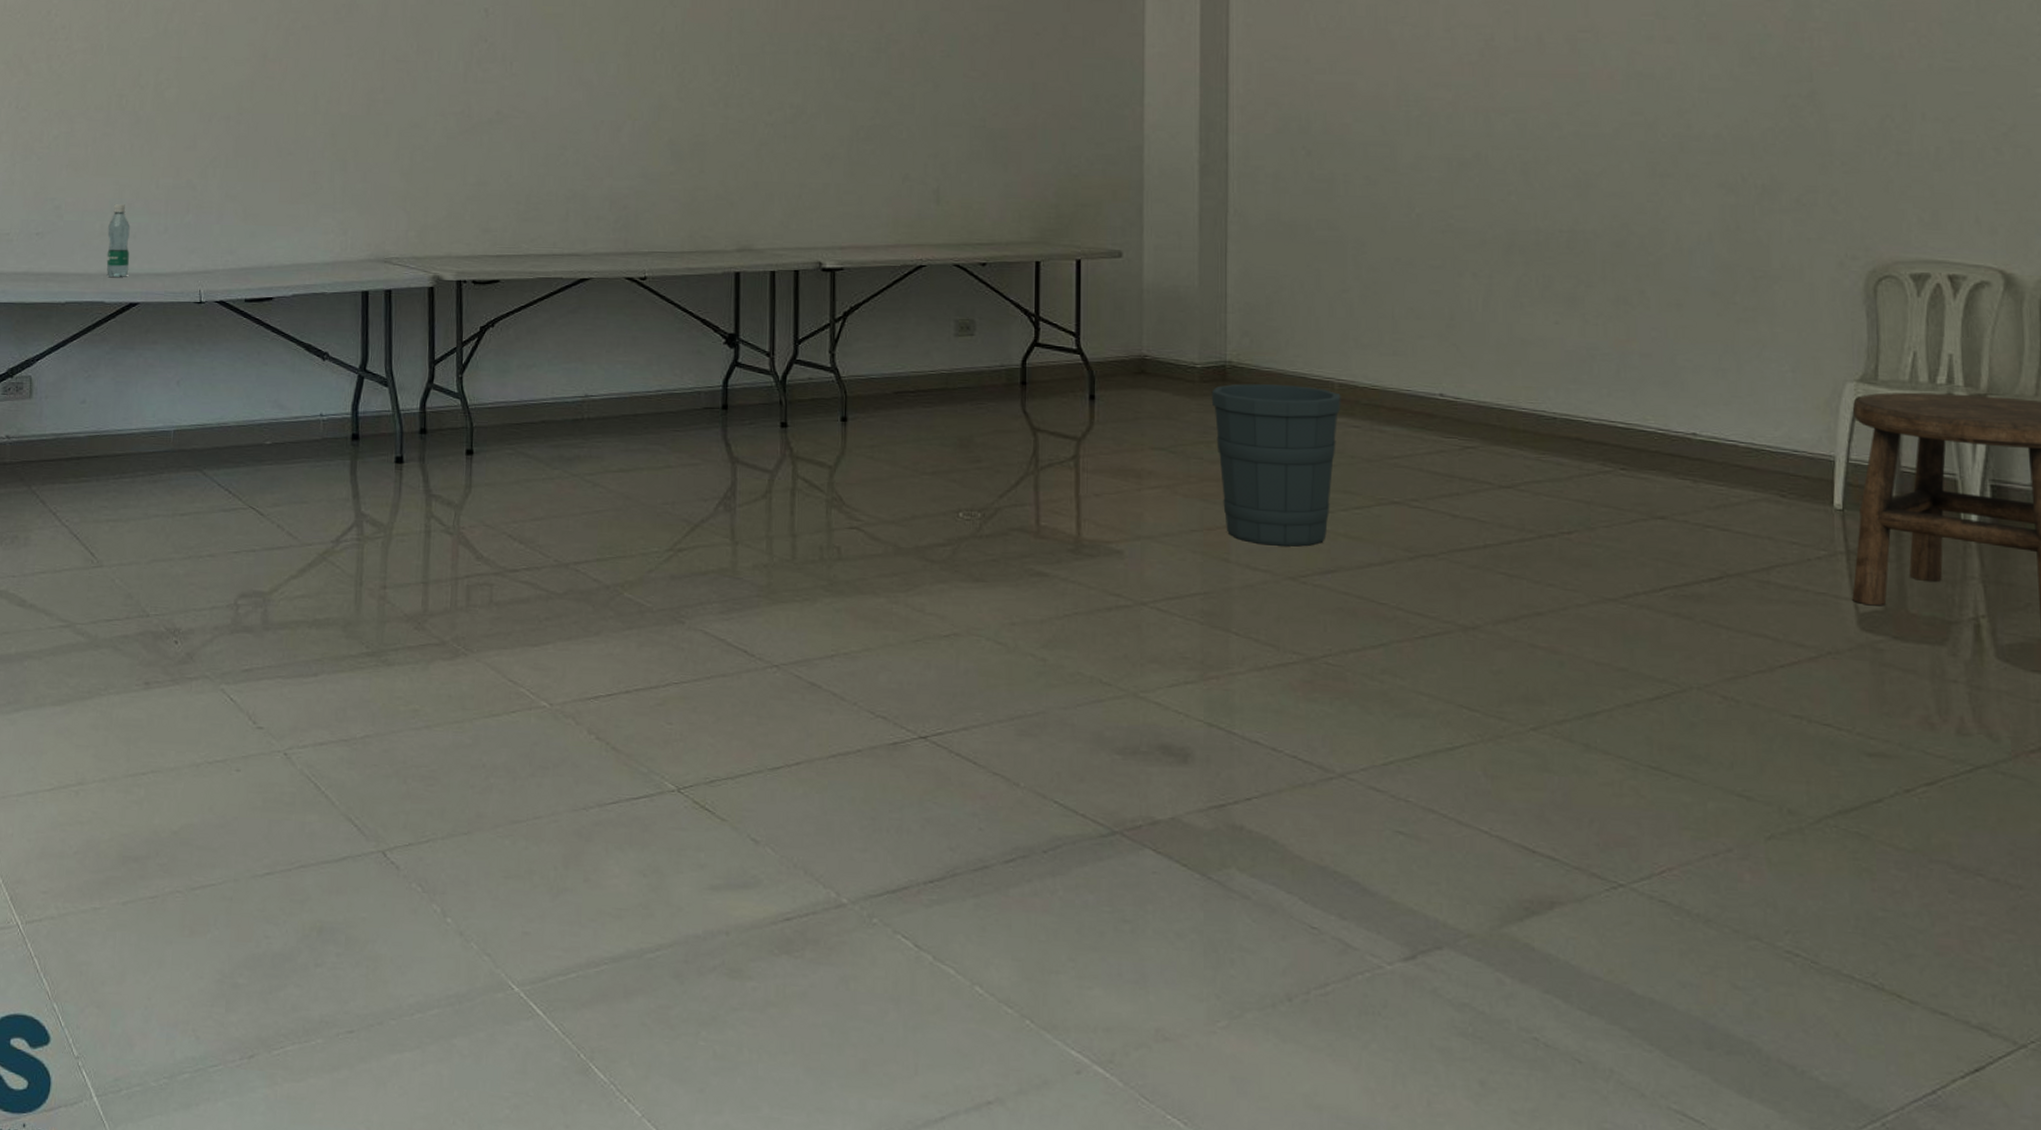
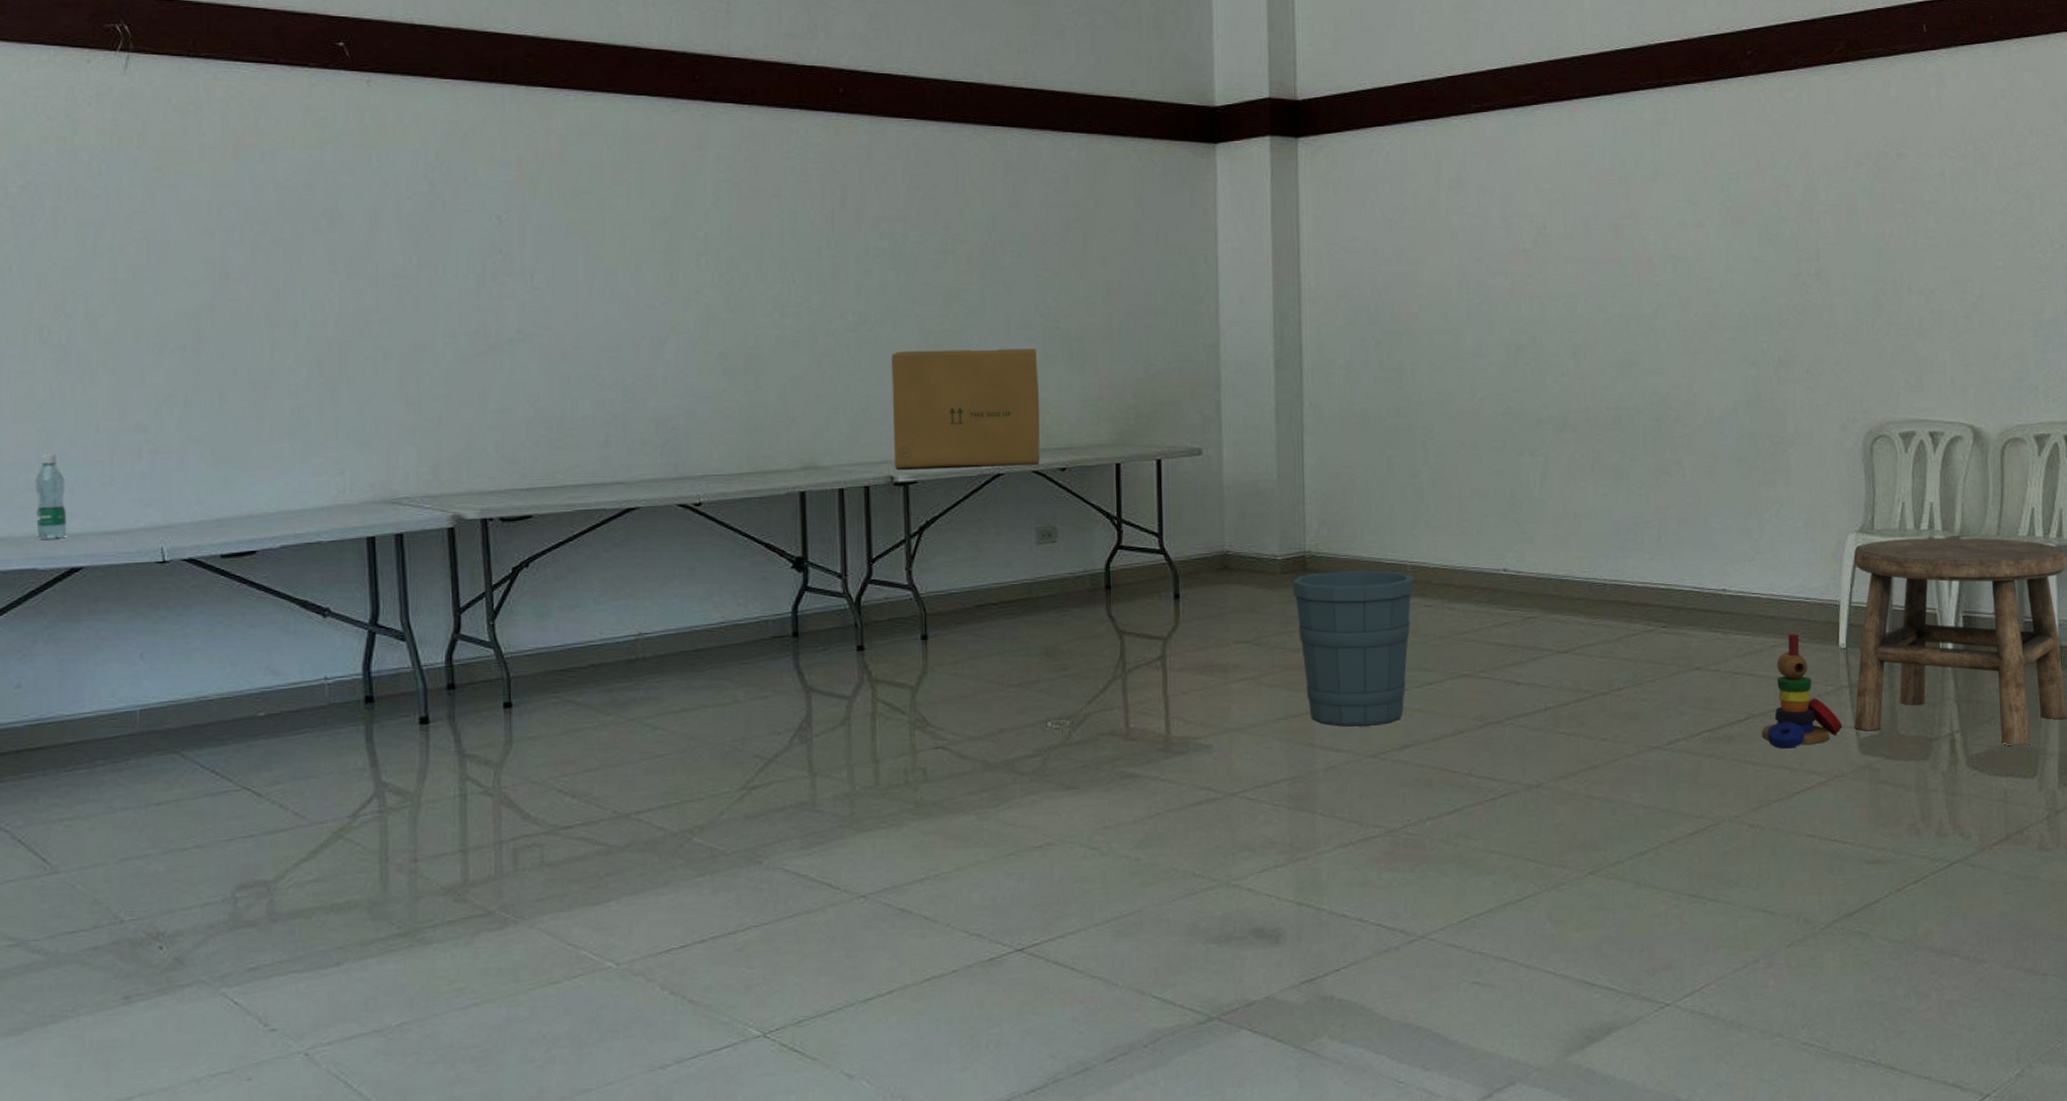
box: none [823,143,964,259] -> present [891,348,1040,469]
stacking toy: none [1738,488,1838,616] -> present [1762,633,1843,749]

